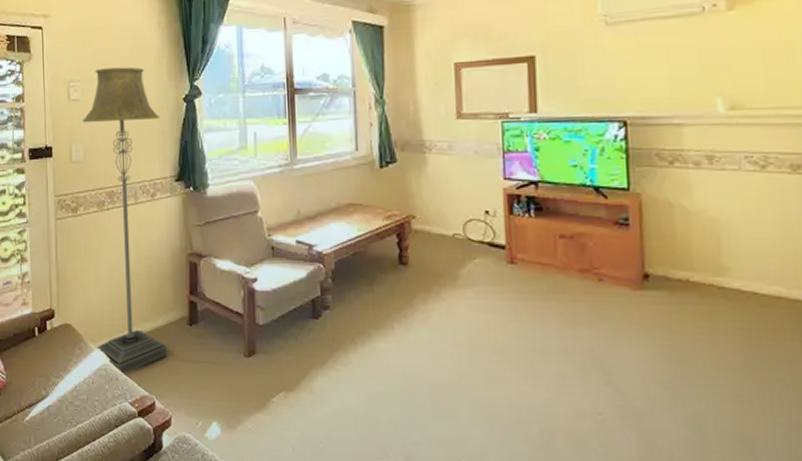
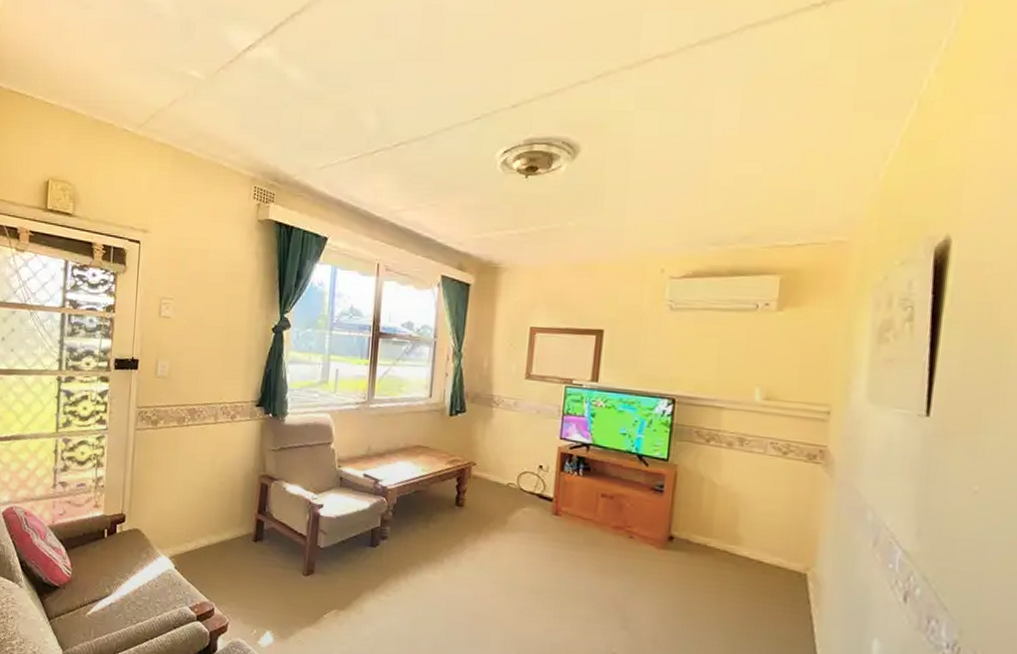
floor lamp: present [82,67,169,375] -> none [163,289,247,581]

